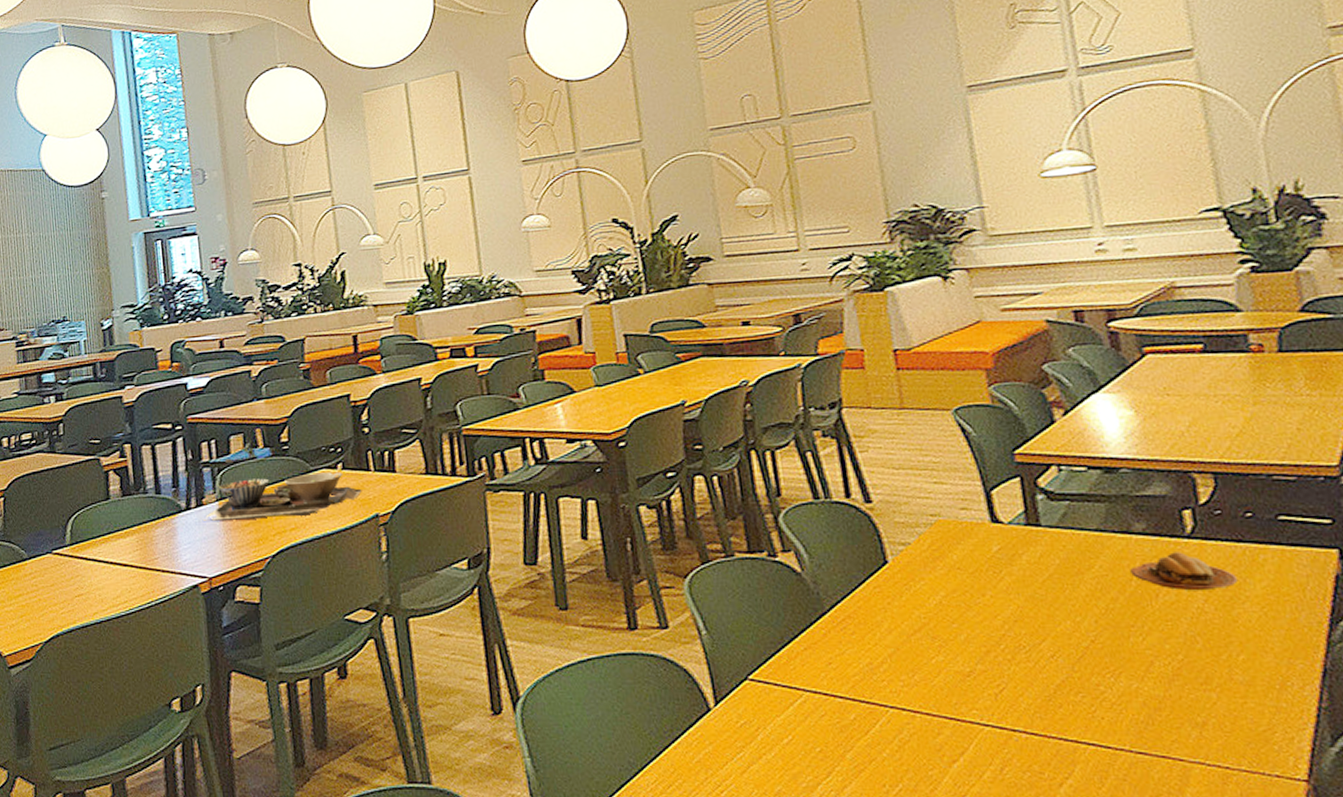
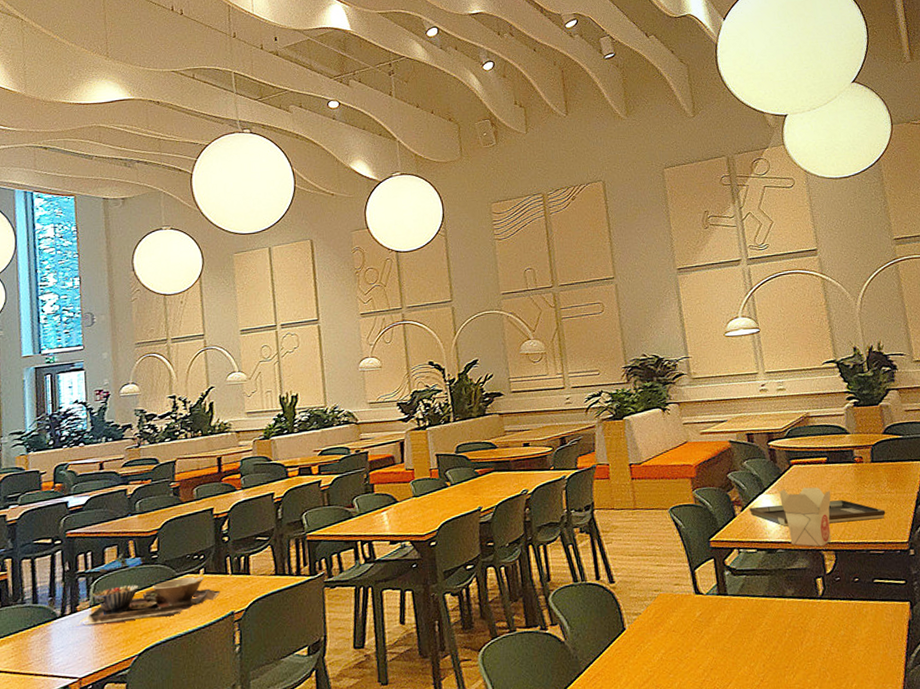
tray: none [1076,404,1301,438] -> present [749,500,886,526]
takeout container: none [1124,384,1209,468] -> present [779,487,832,547]
sandwich: present [1130,552,1237,591] -> none [785,609,851,638]

